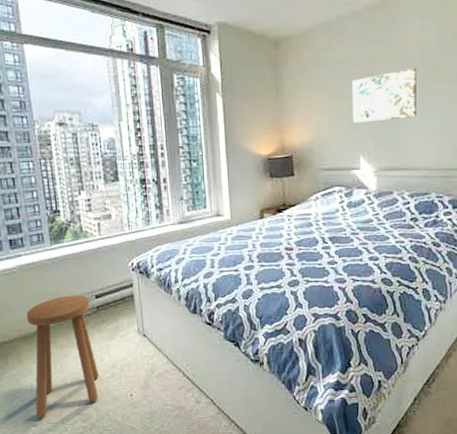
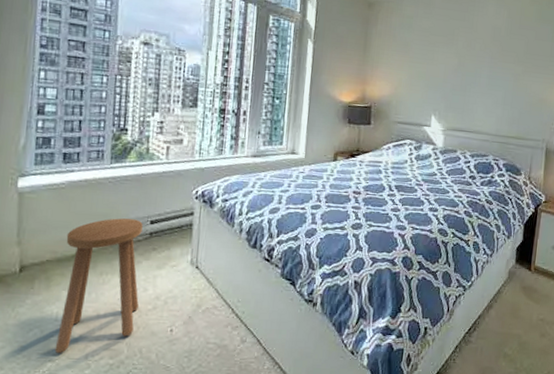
wall art: present [351,68,416,123] -> none [429,45,488,87]

